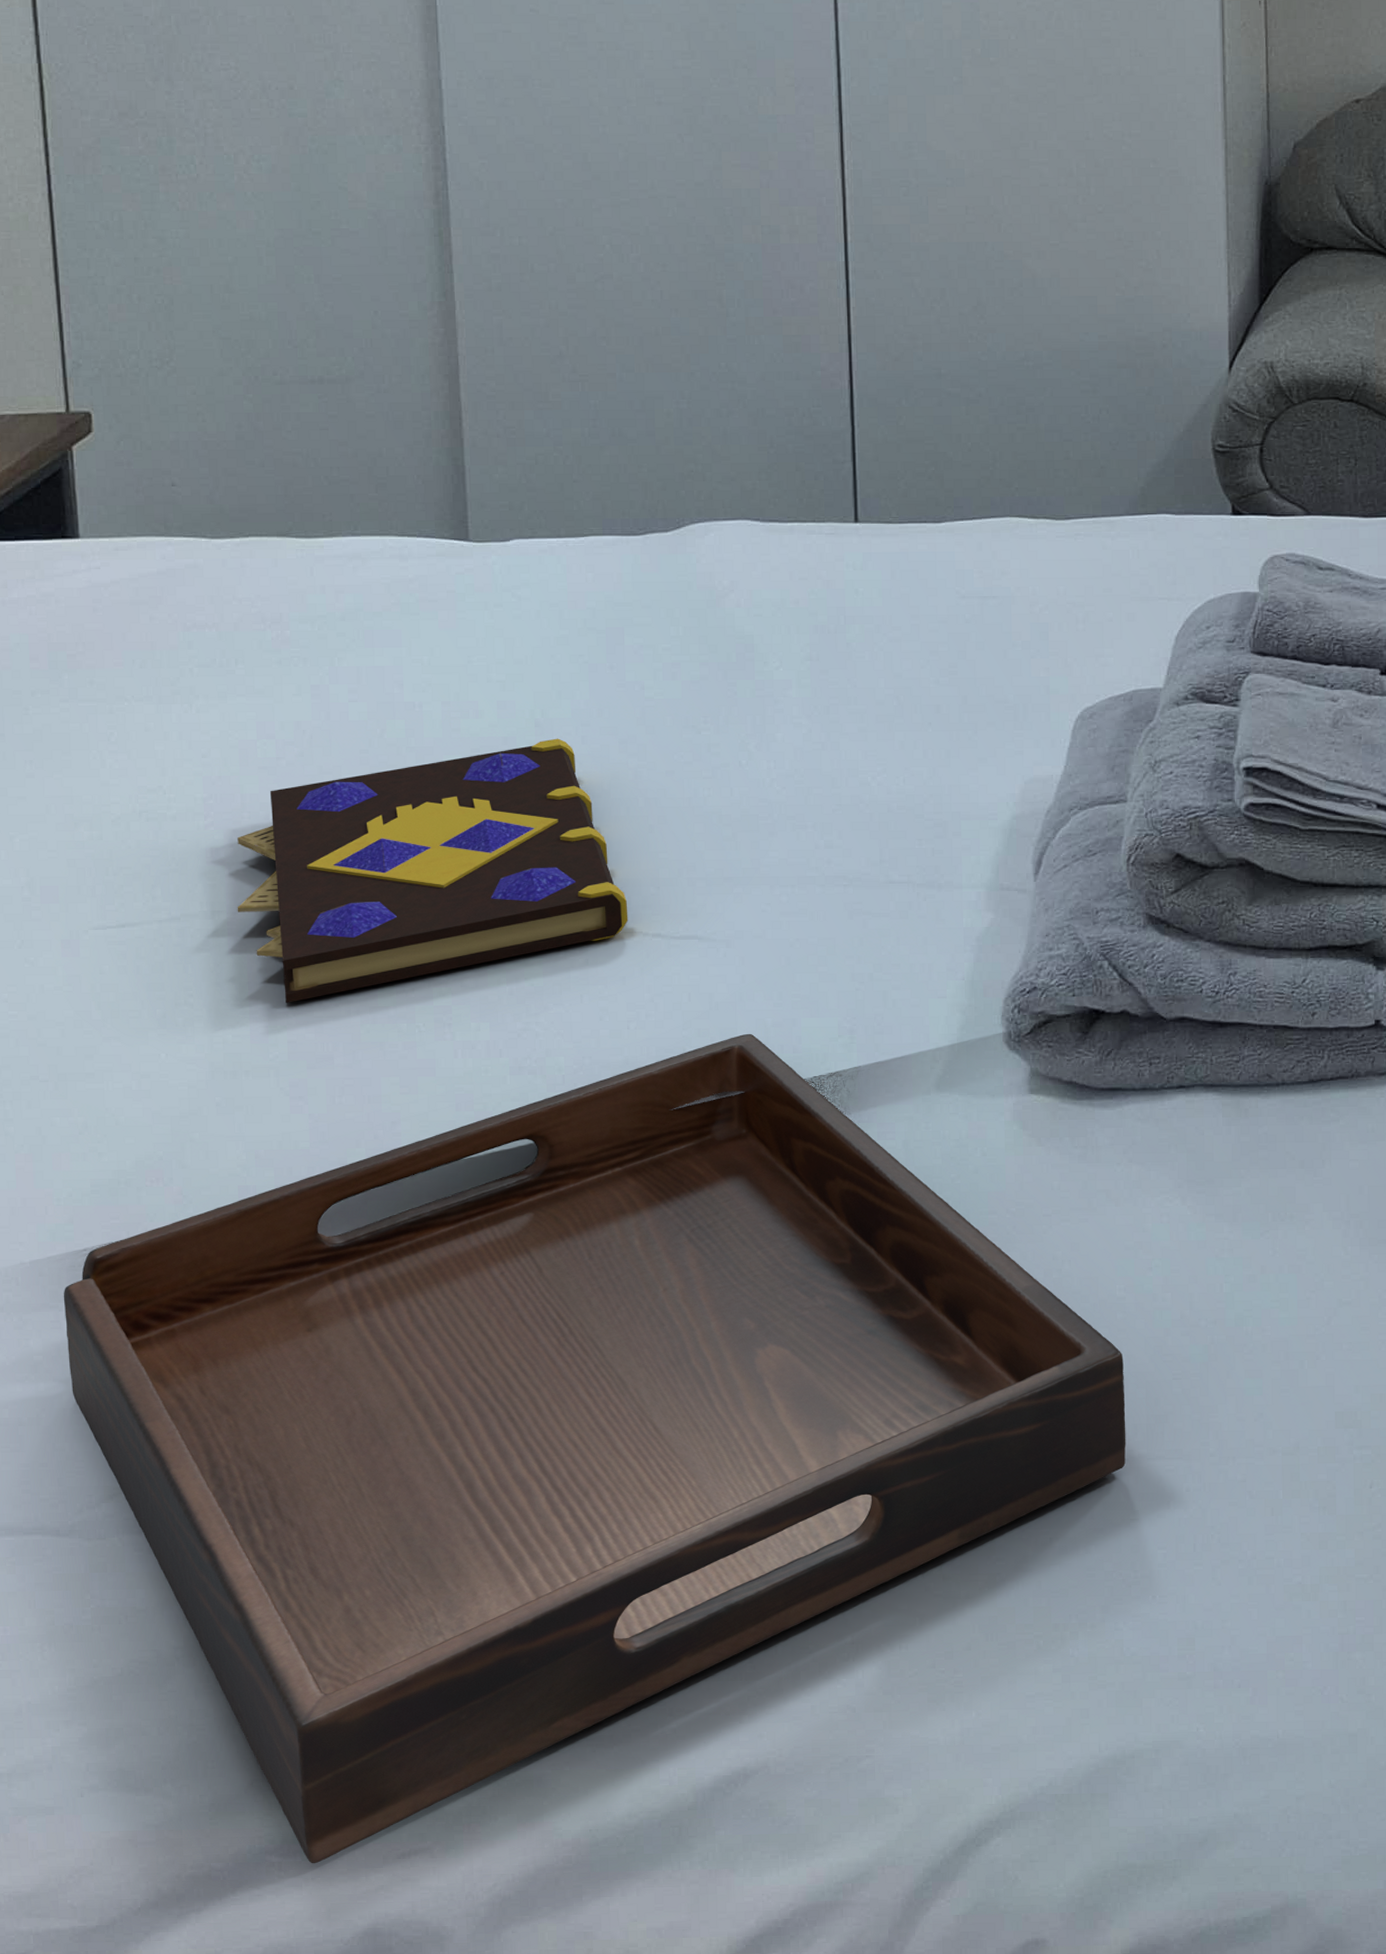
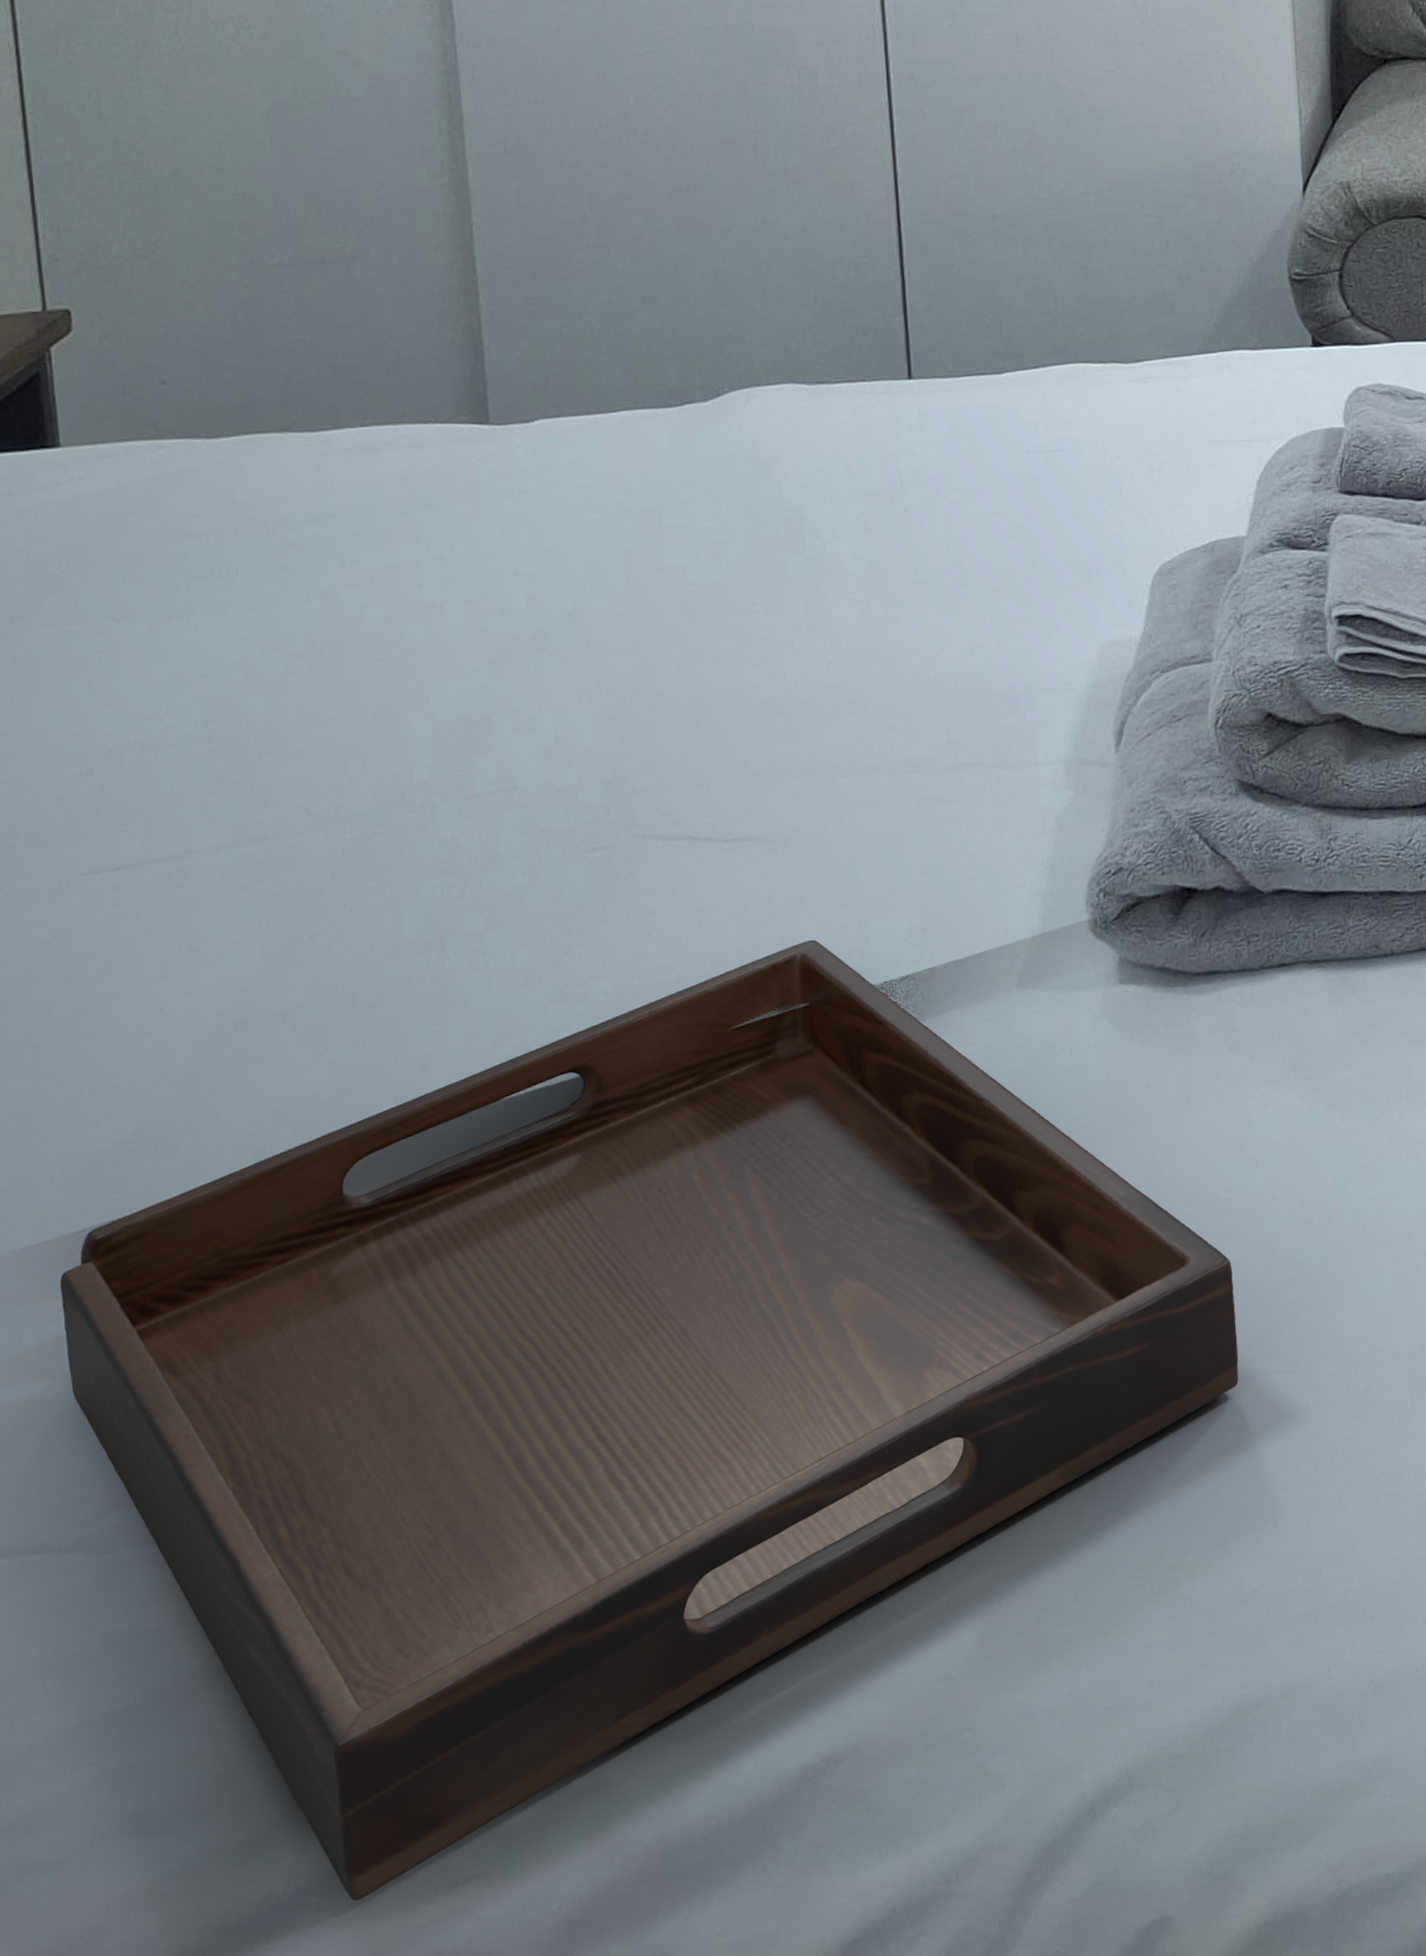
book: present [237,738,629,1003] -> none [243,632,676,941]

